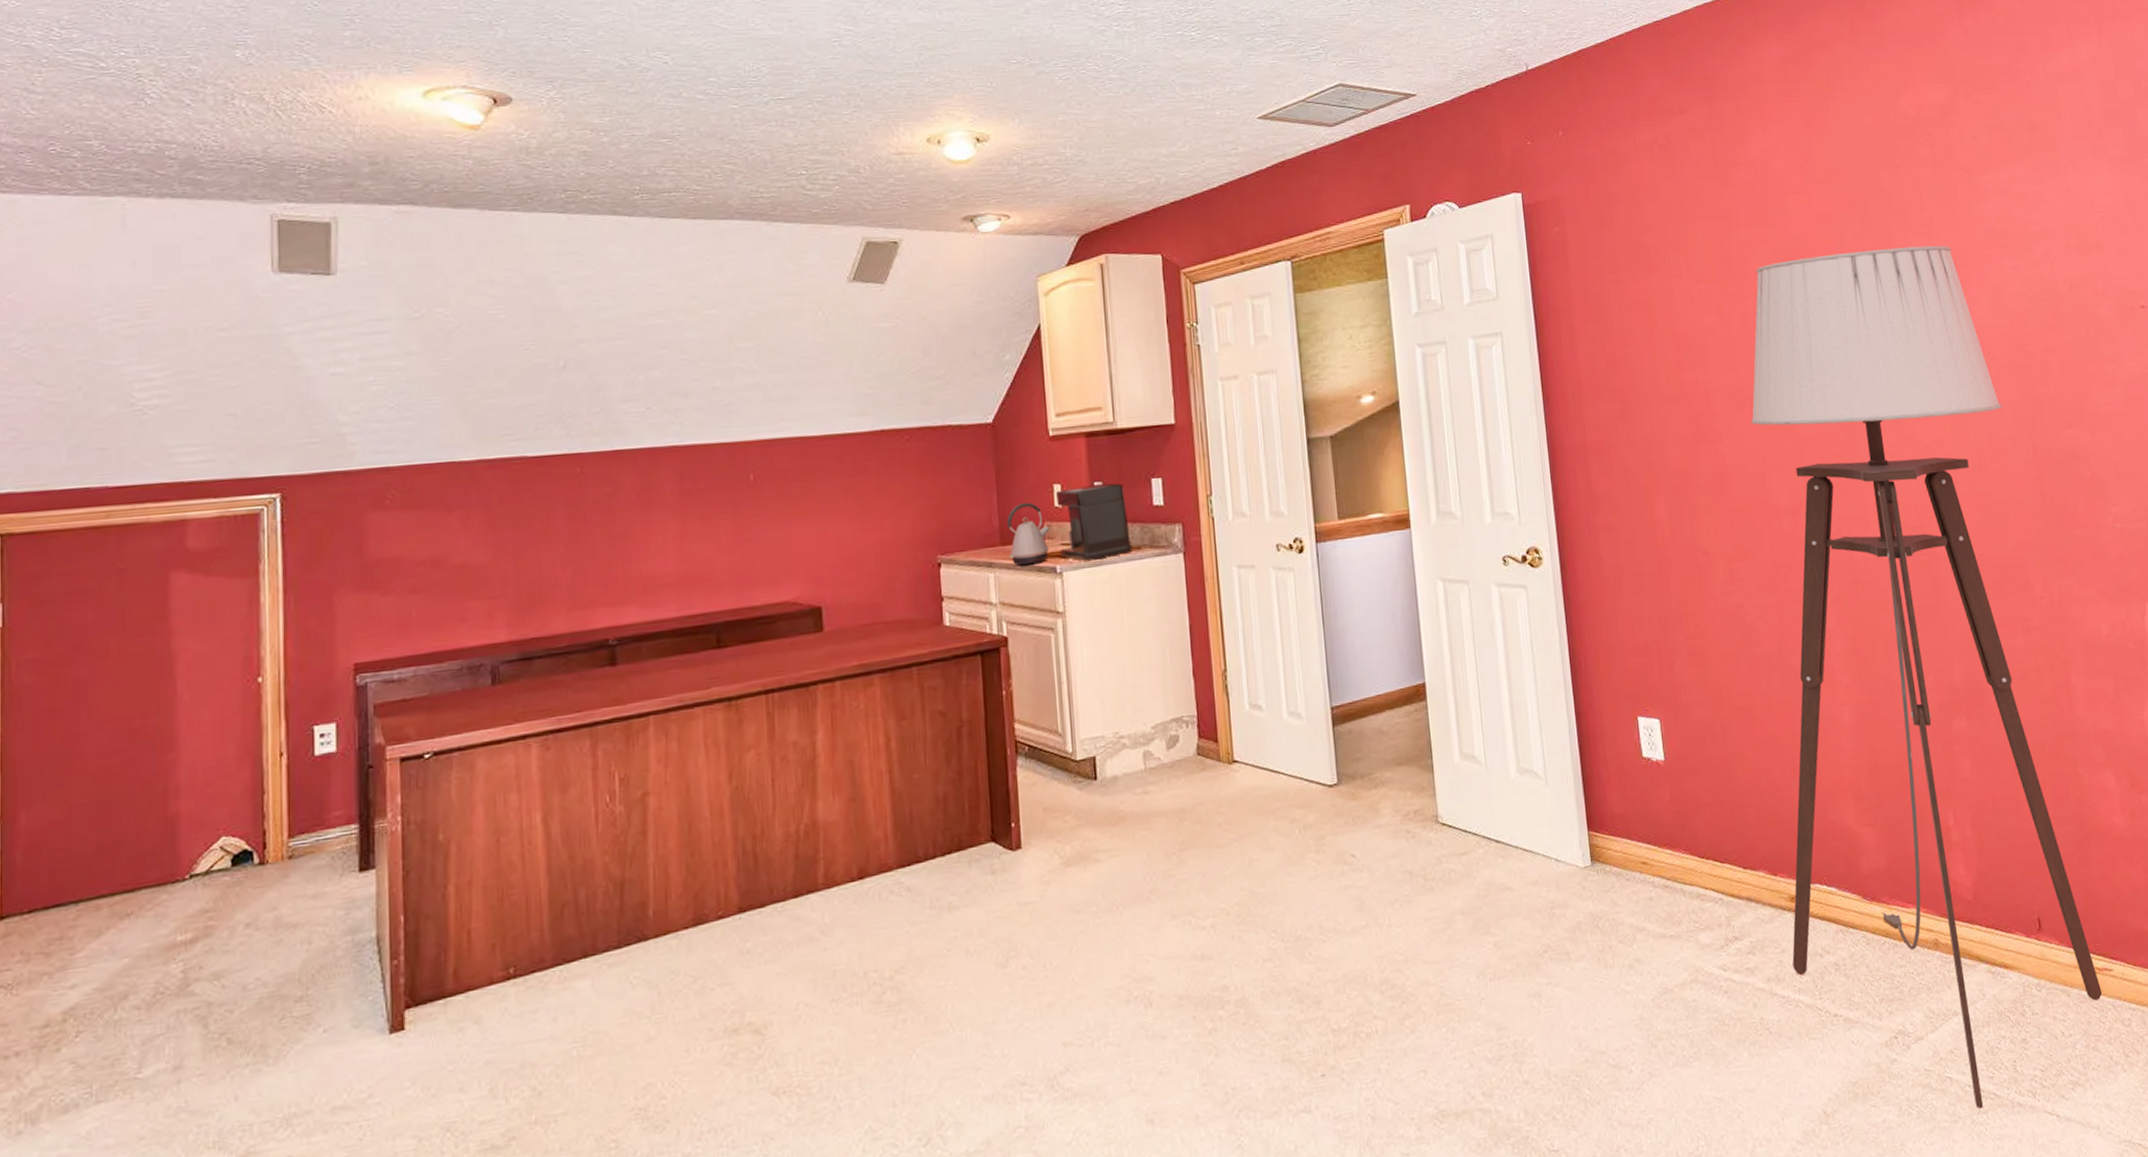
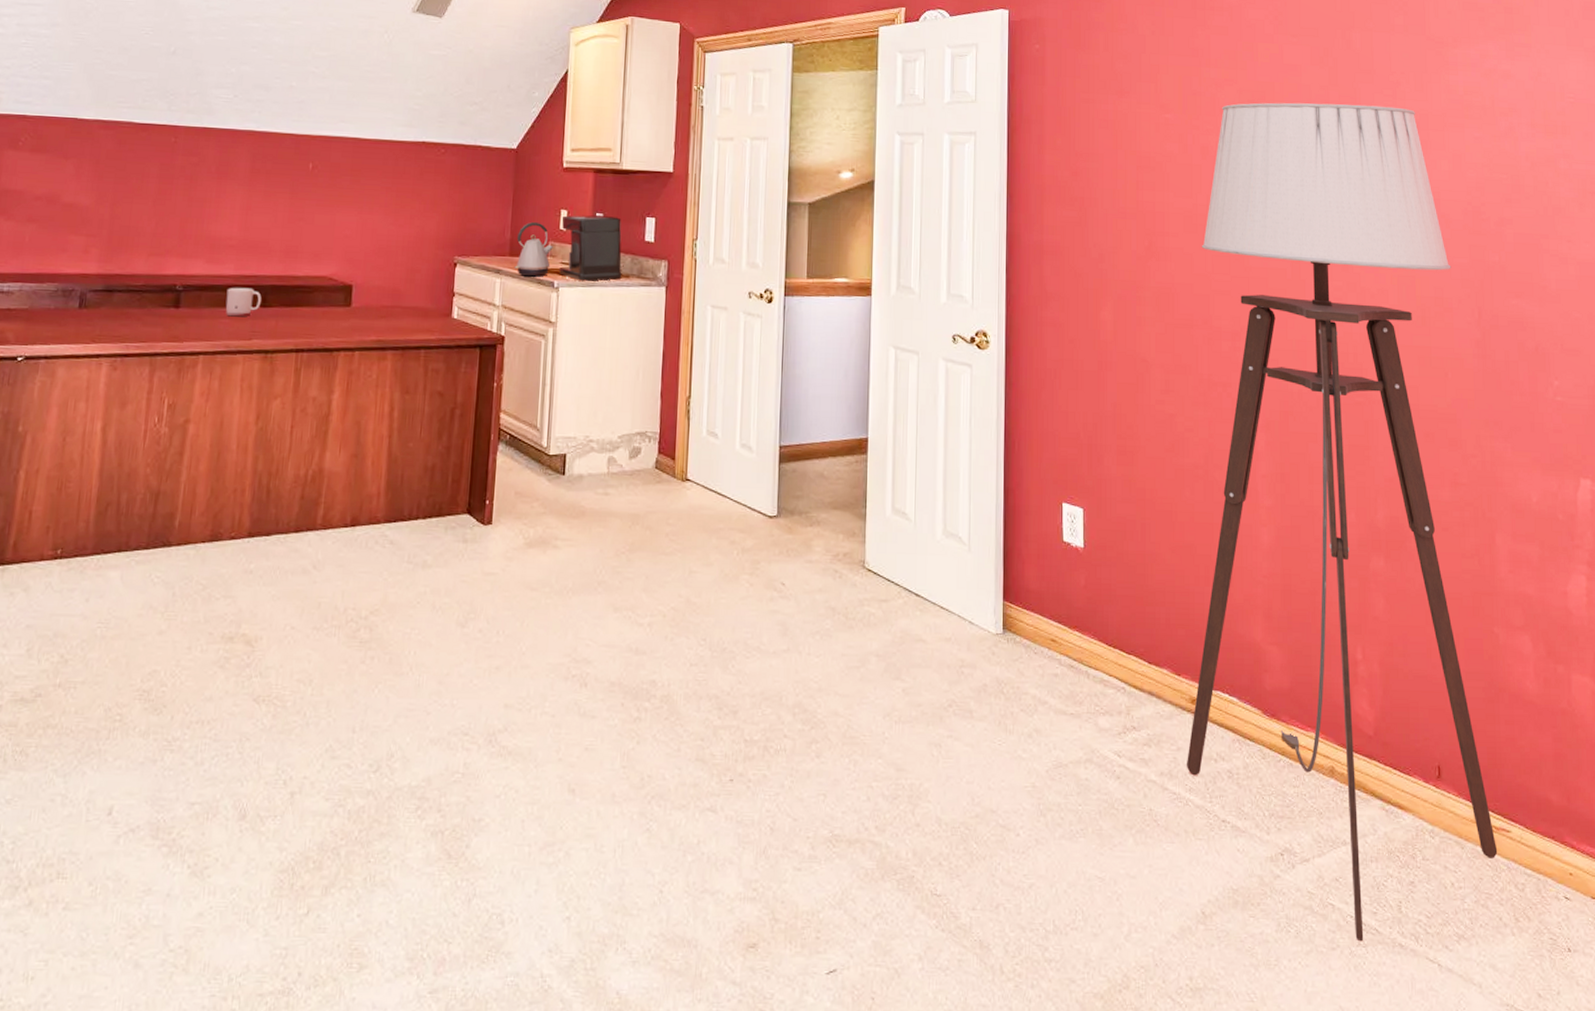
mug: none [671,628,715,666] -> present [225,287,262,317]

